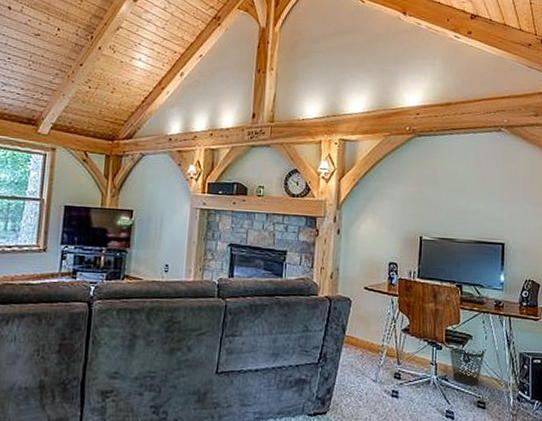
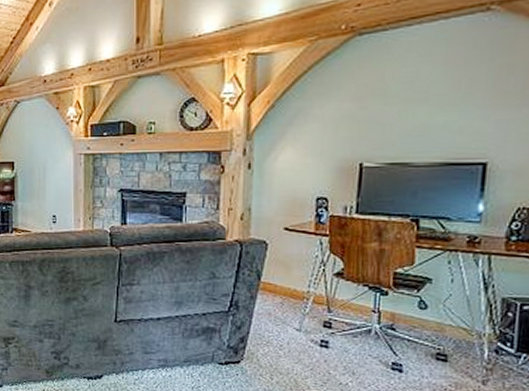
wastebasket: present [449,347,485,386] -> none [398,292,450,336]

